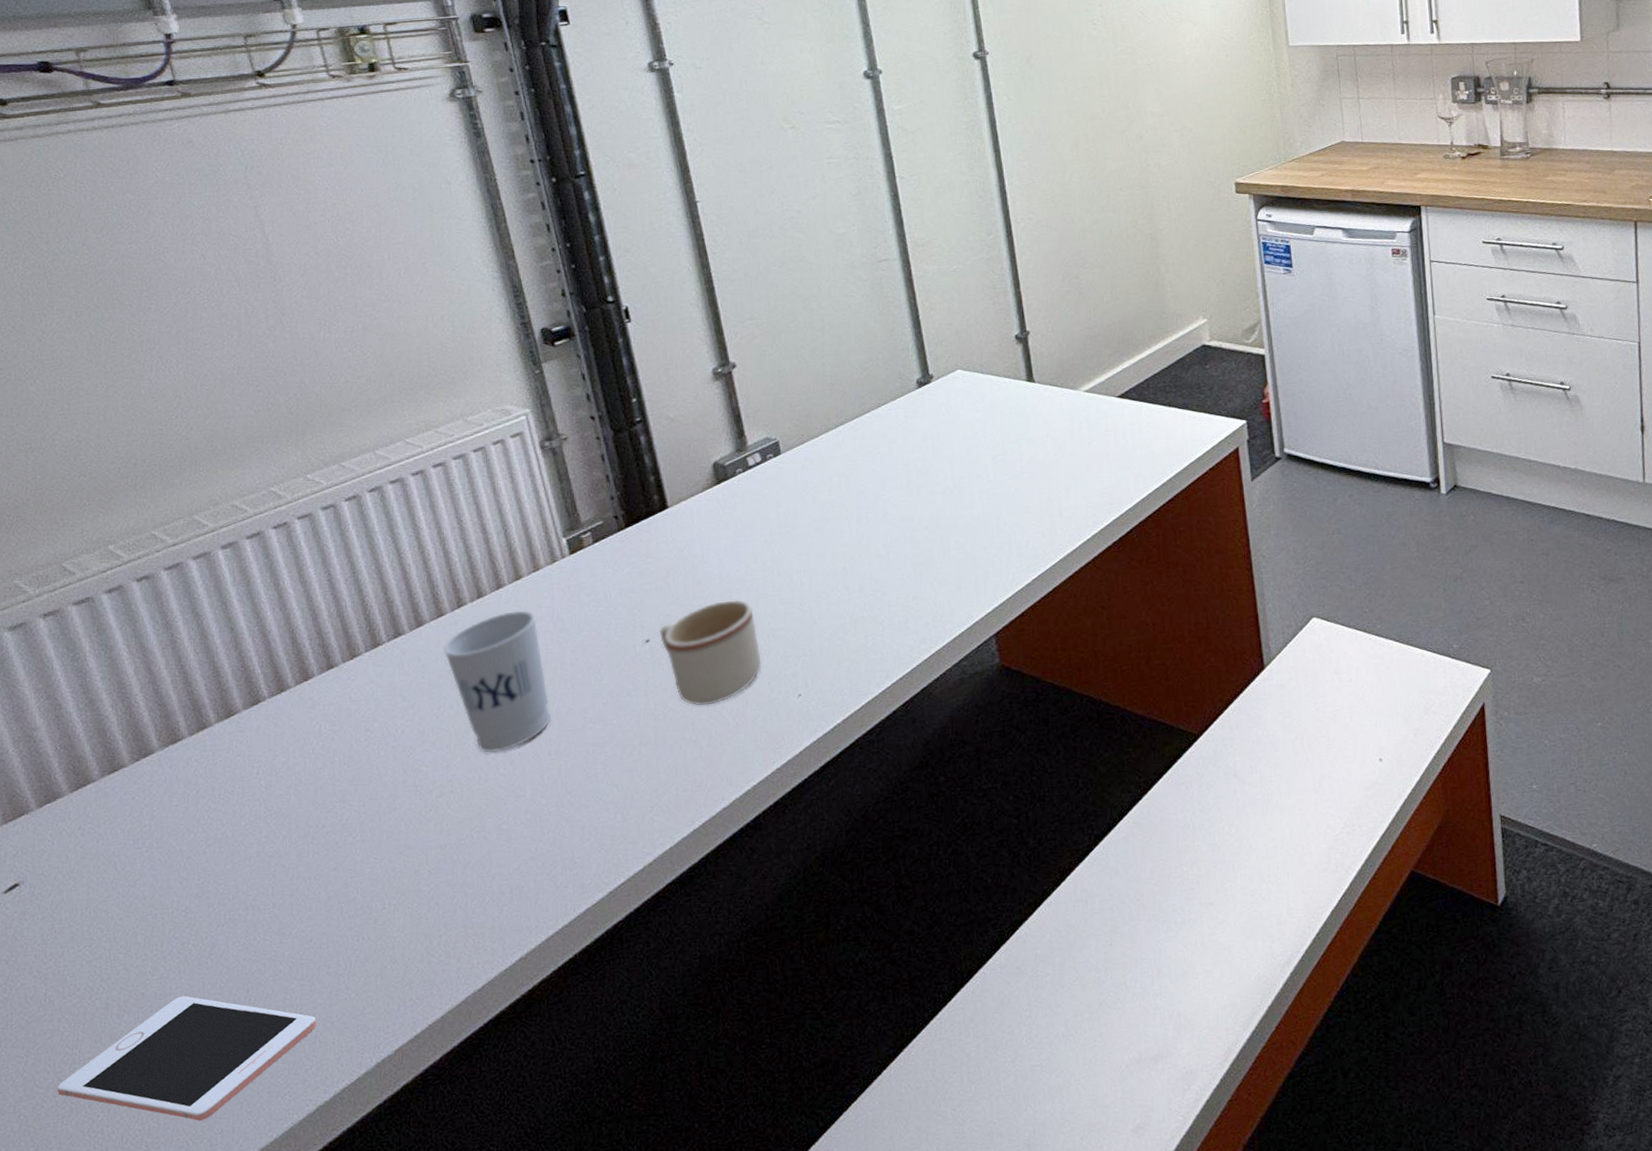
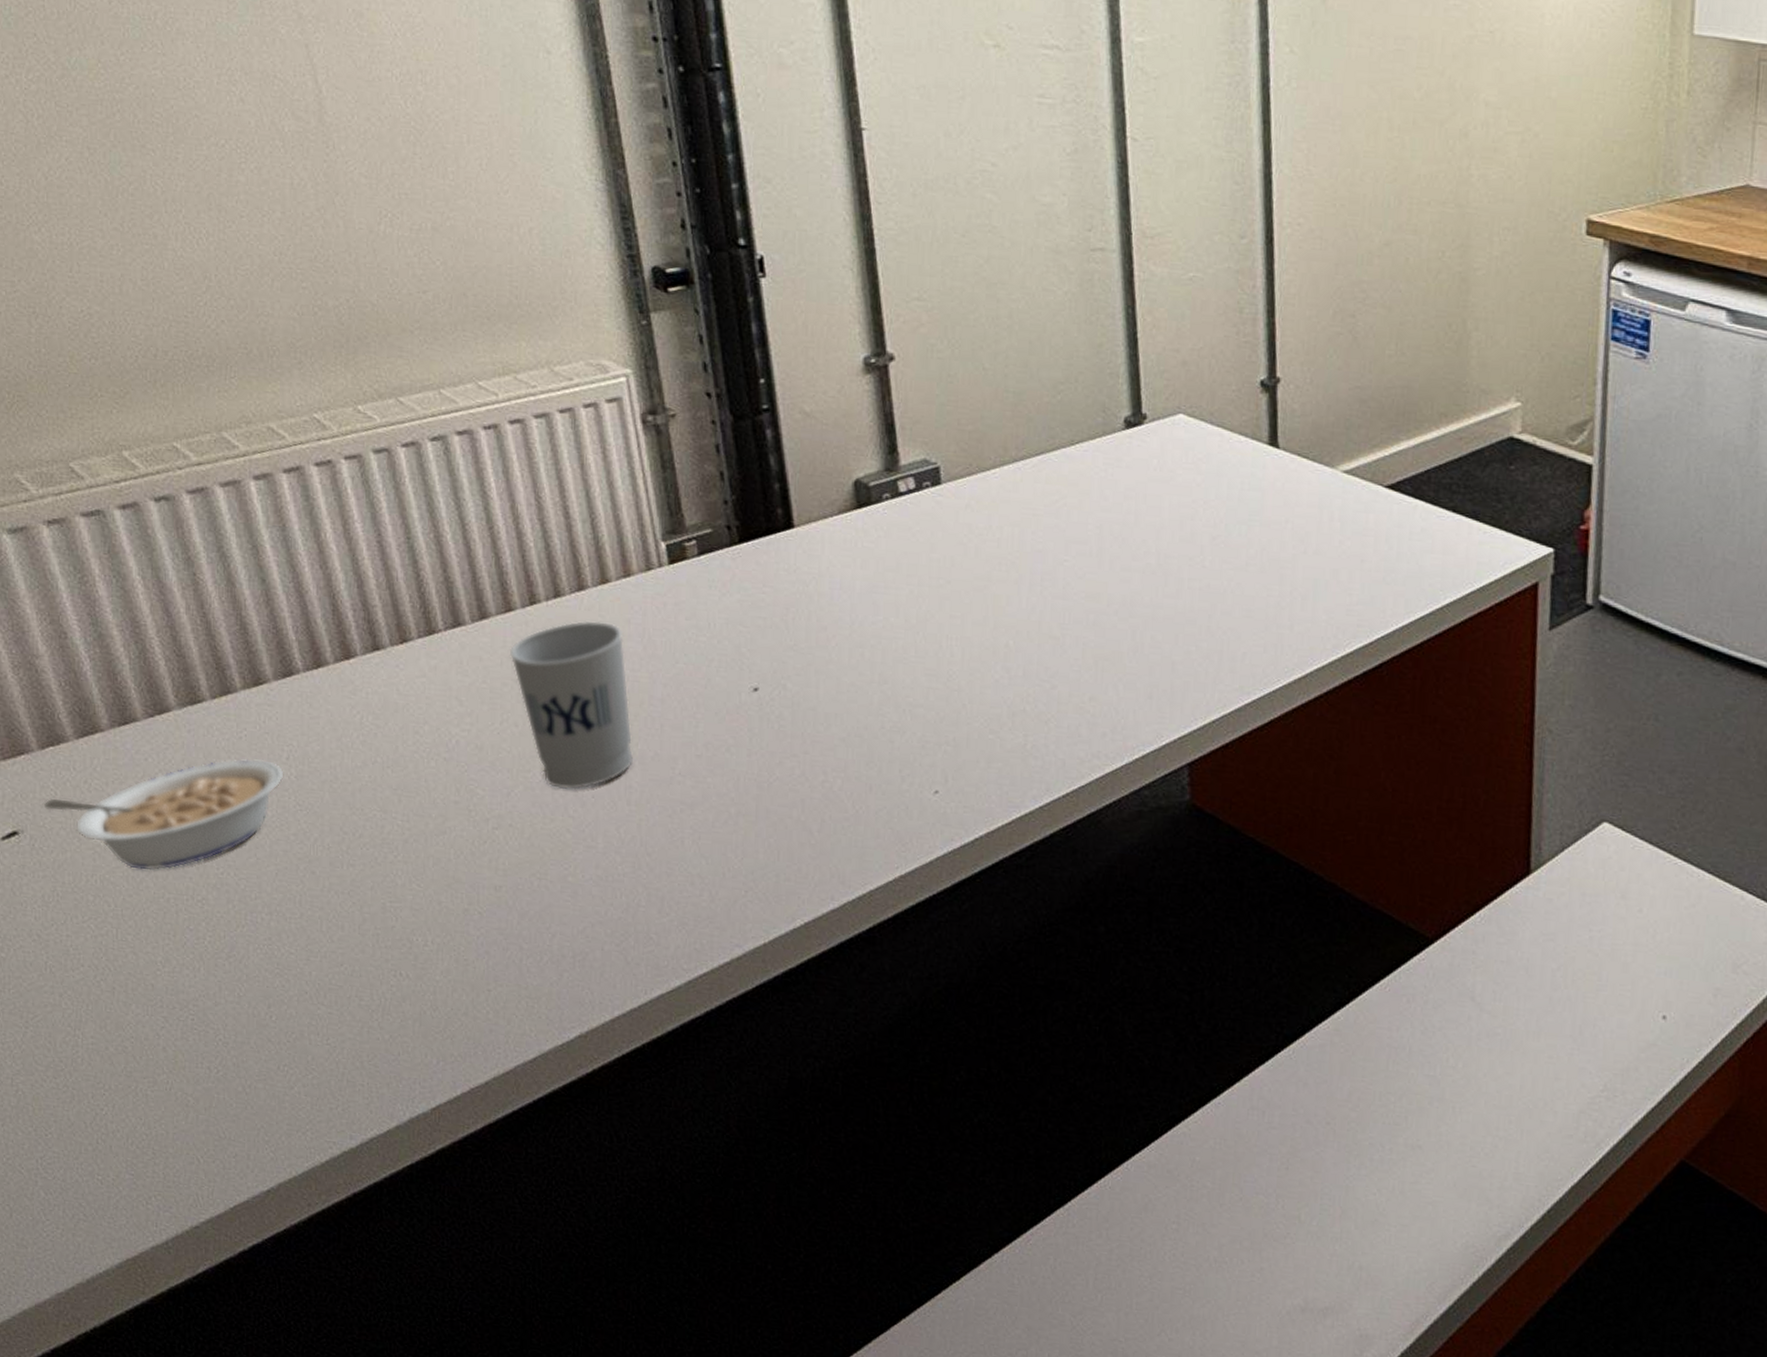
legume: none [42,779,255,895] -> present [43,758,284,871]
cell phone: present [57,996,318,1121] -> none [58,996,346,1139]
mug: present [660,599,762,706] -> none [771,657,894,783]

